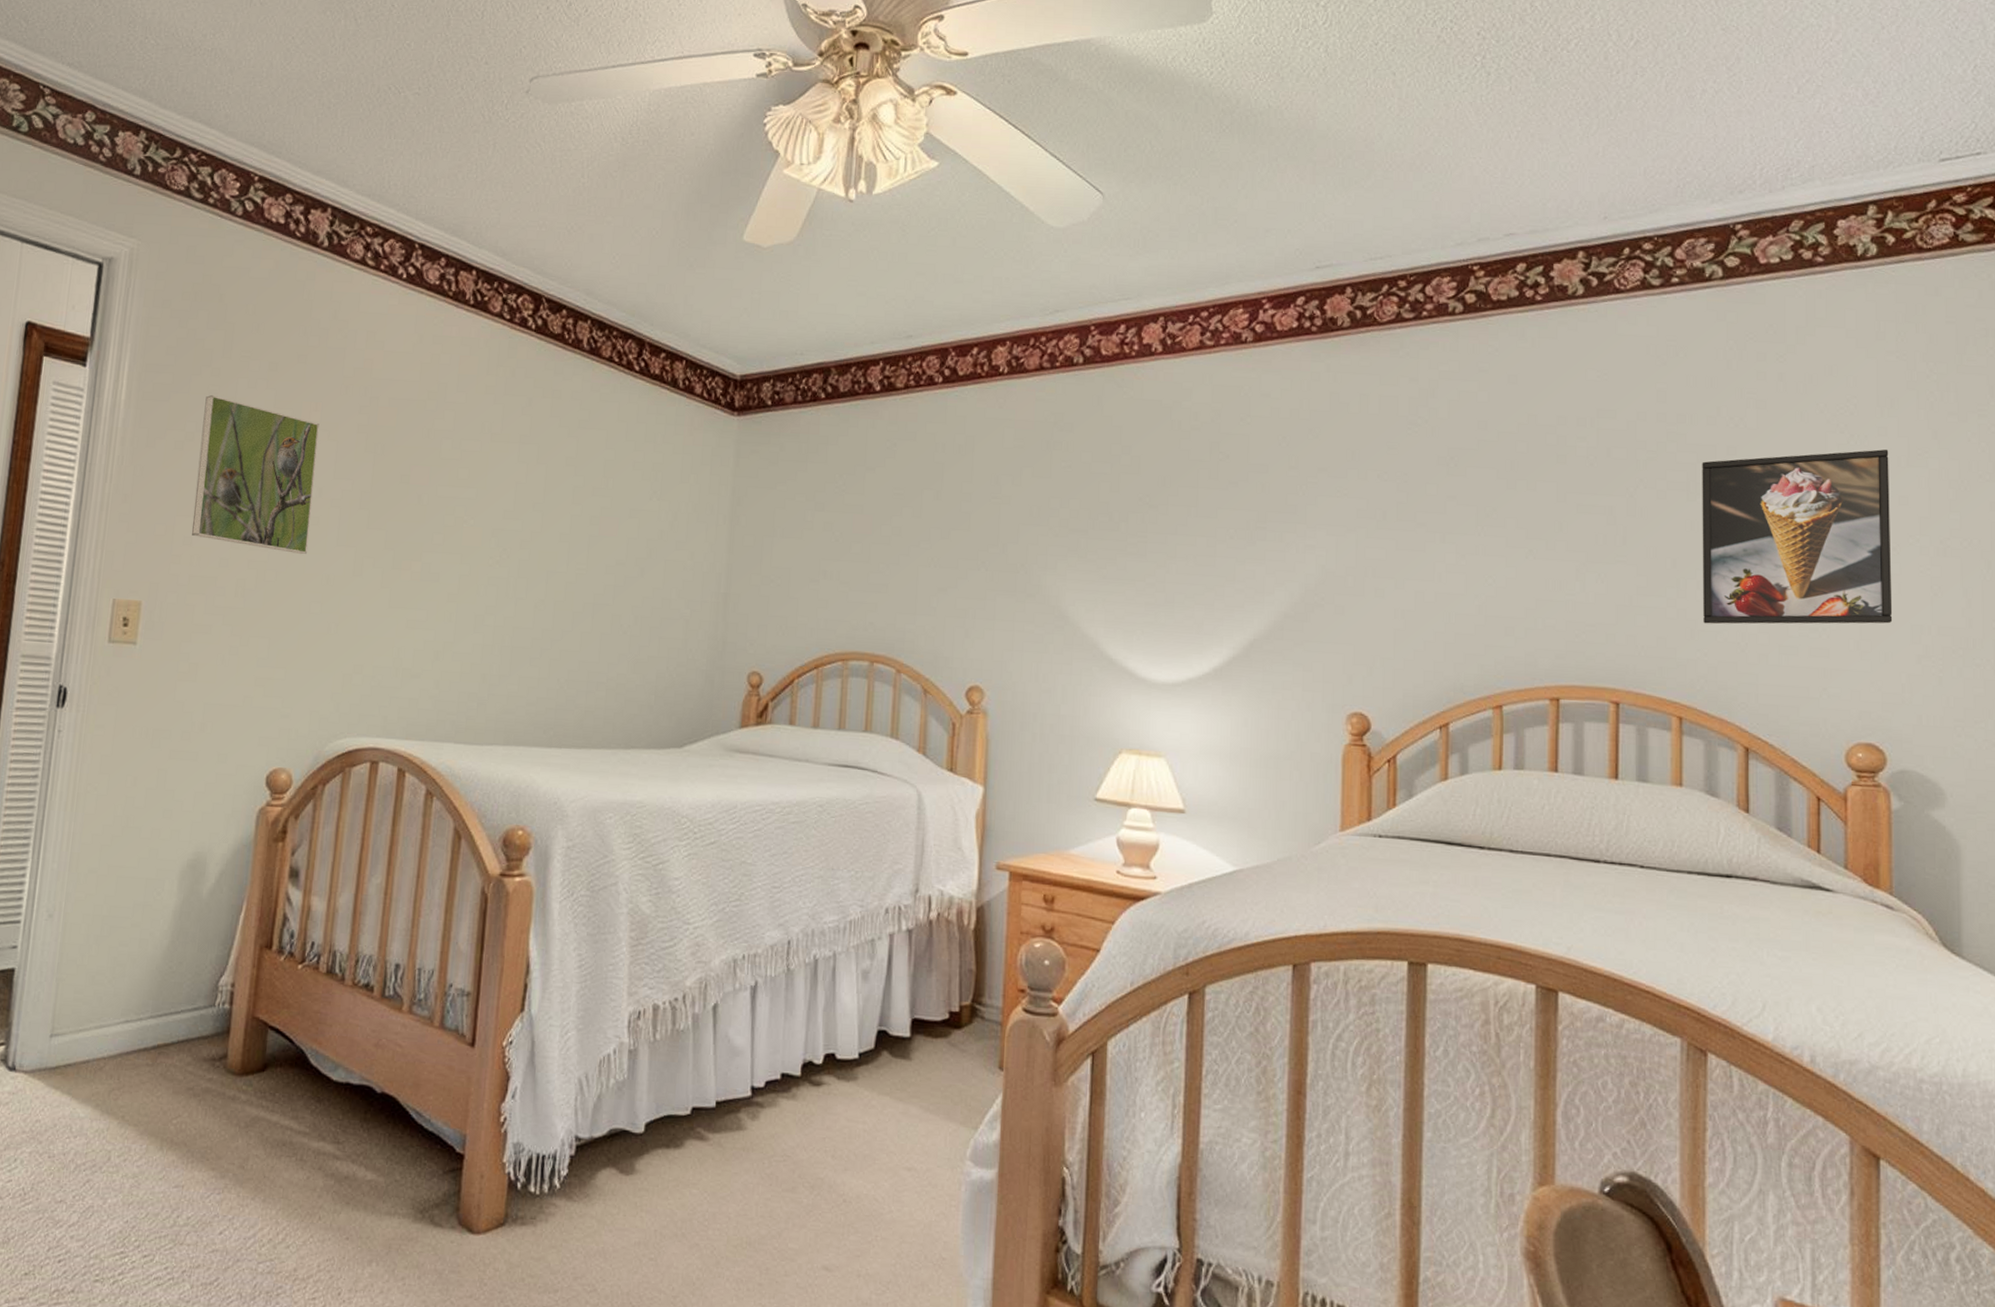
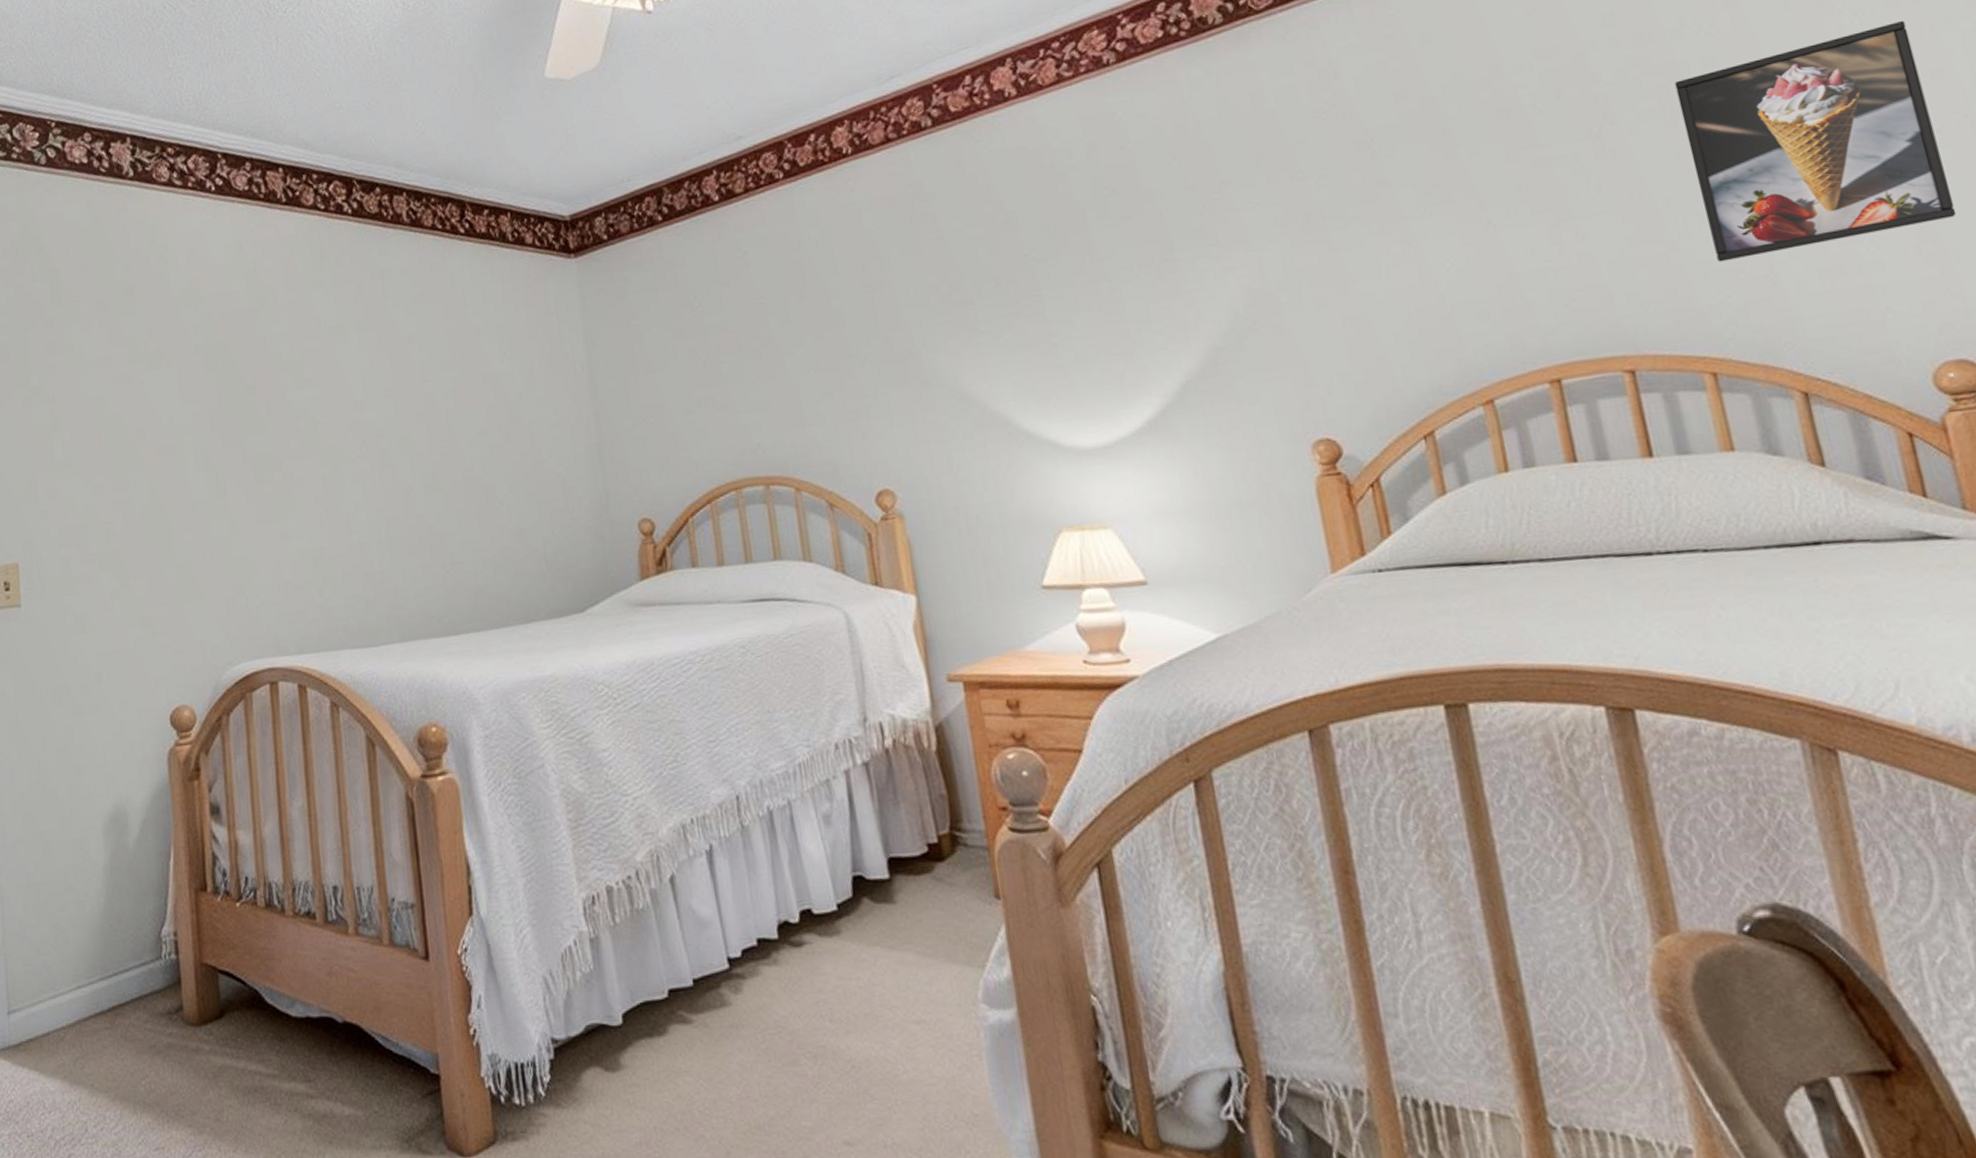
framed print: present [192,395,320,555] -> none [43,345,169,489]

